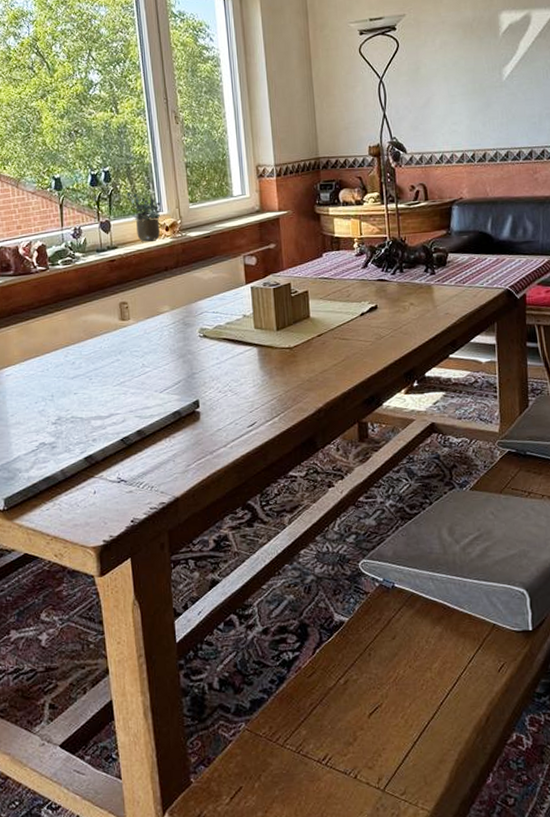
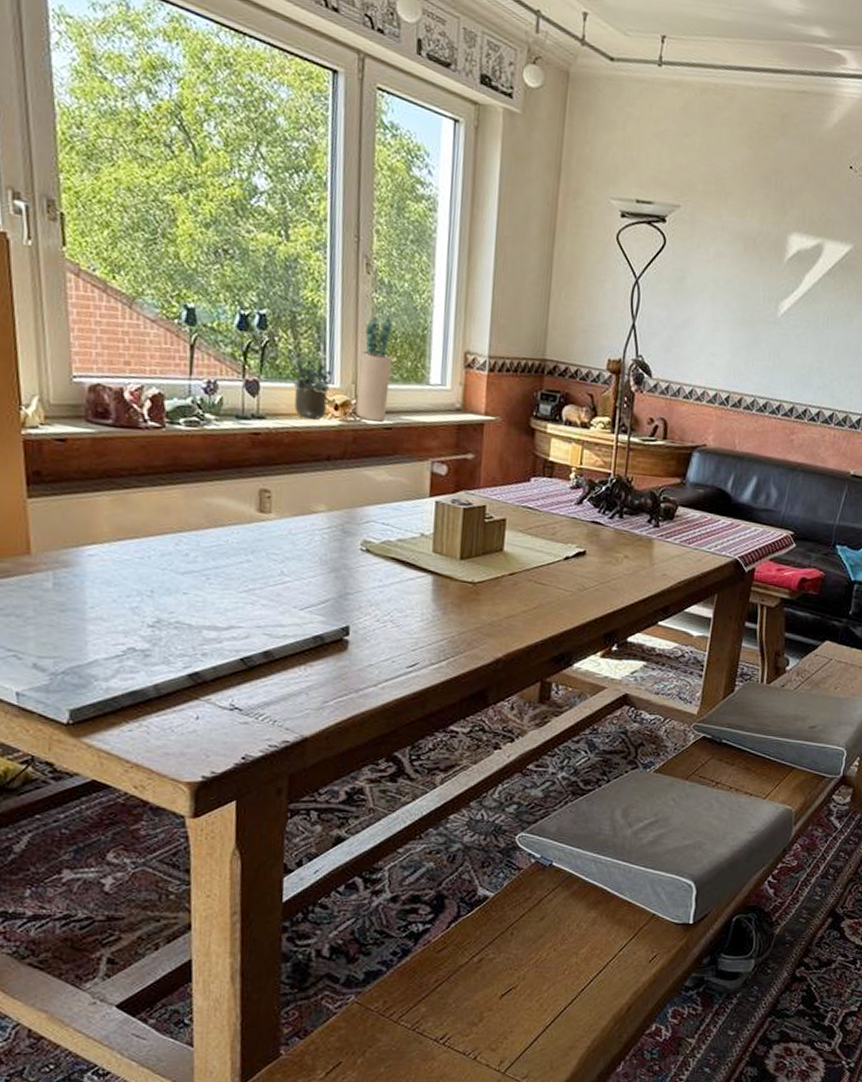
vase: none [180,146,204,234] -> present [356,309,393,422]

